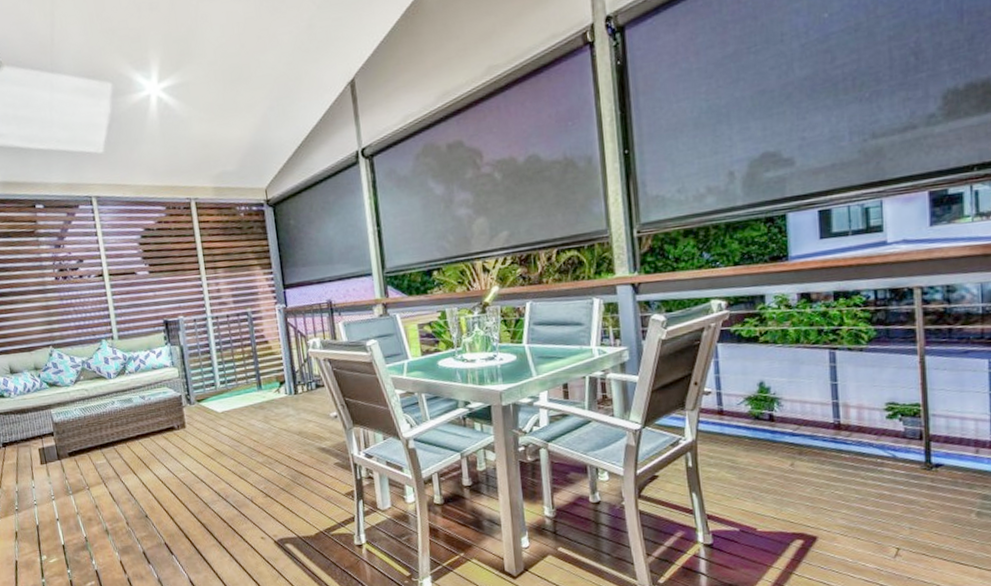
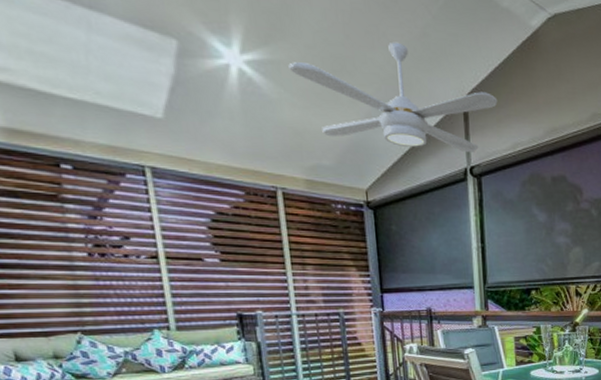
ceiling fan: none [196,40,385,144] -> present [288,42,498,153]

